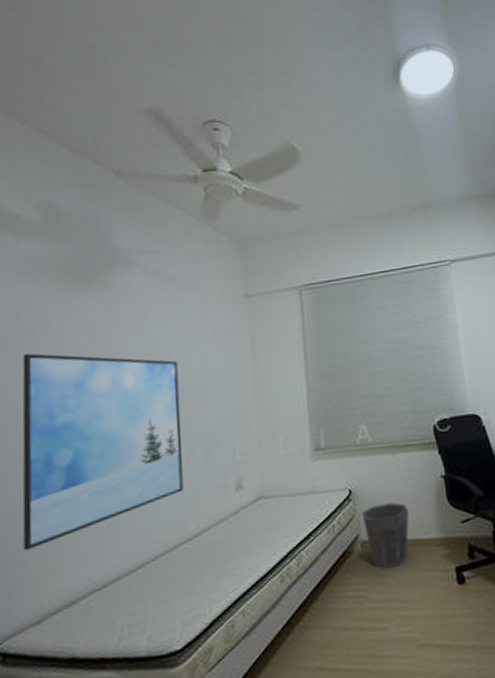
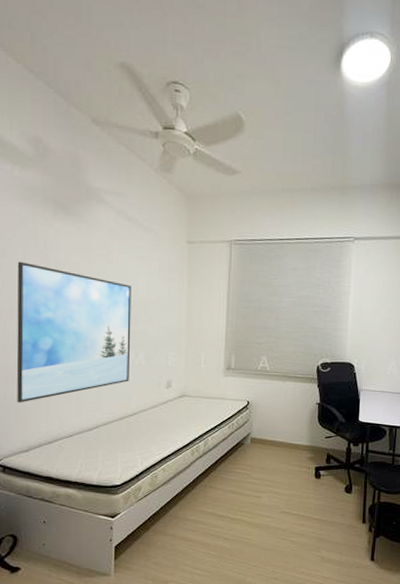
waste bin: present [361,502,410,569] -> none [254,415,289,459]

